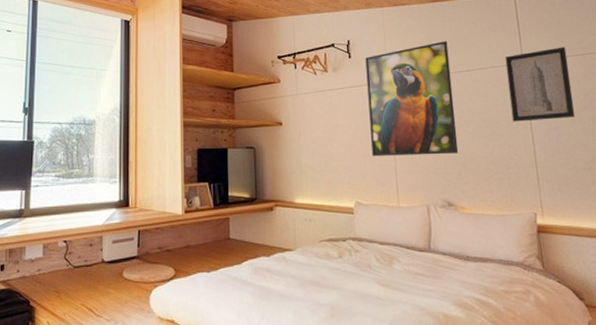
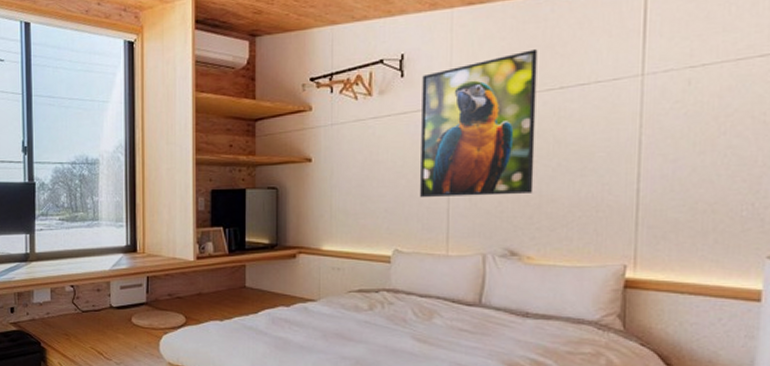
wall art: present [505,47,576,122] -> none [614,50,711,153]

